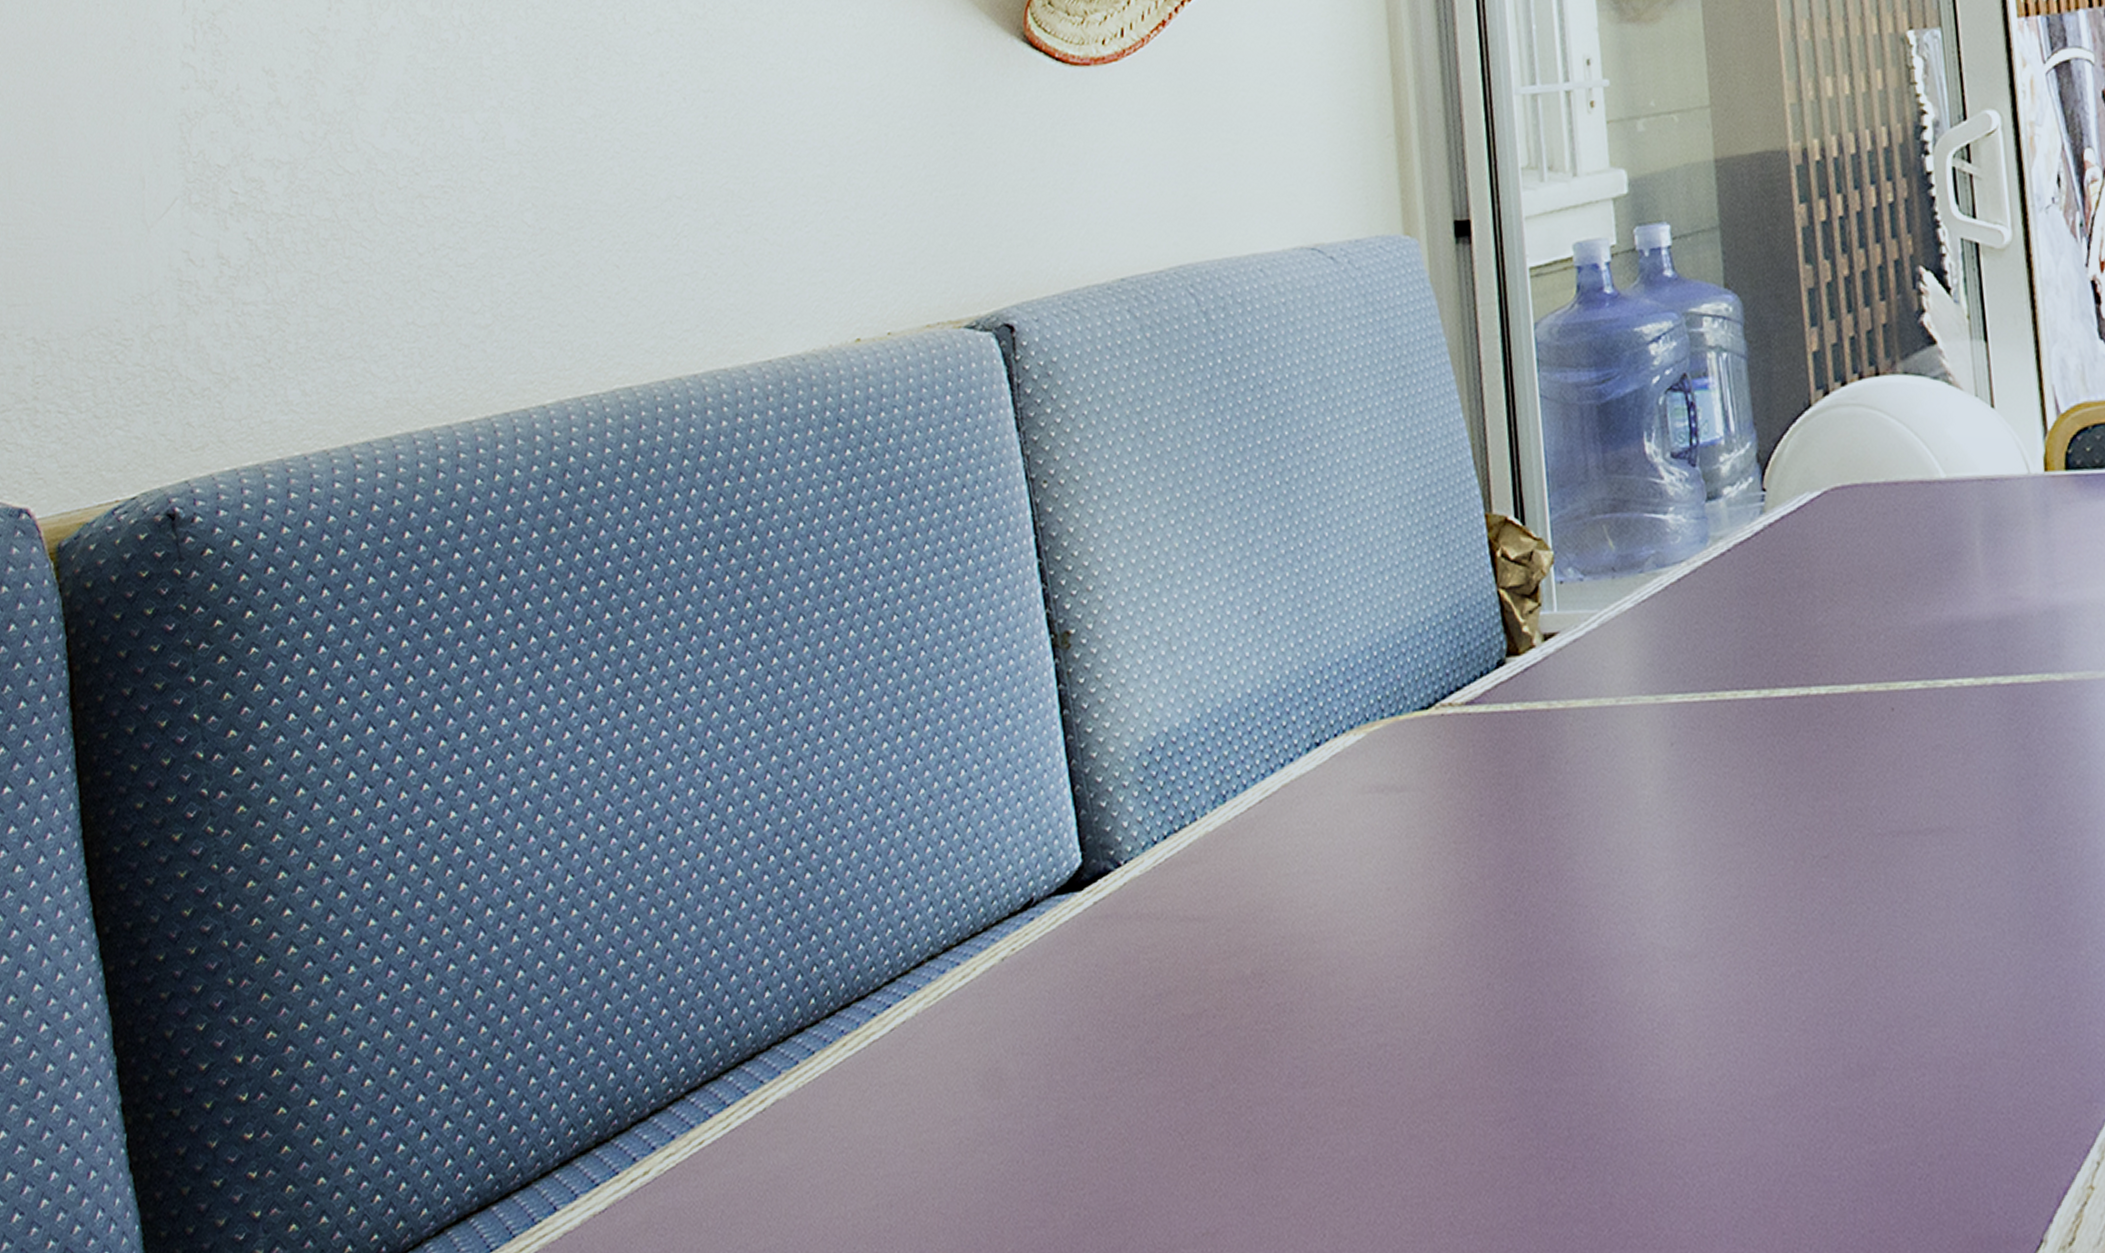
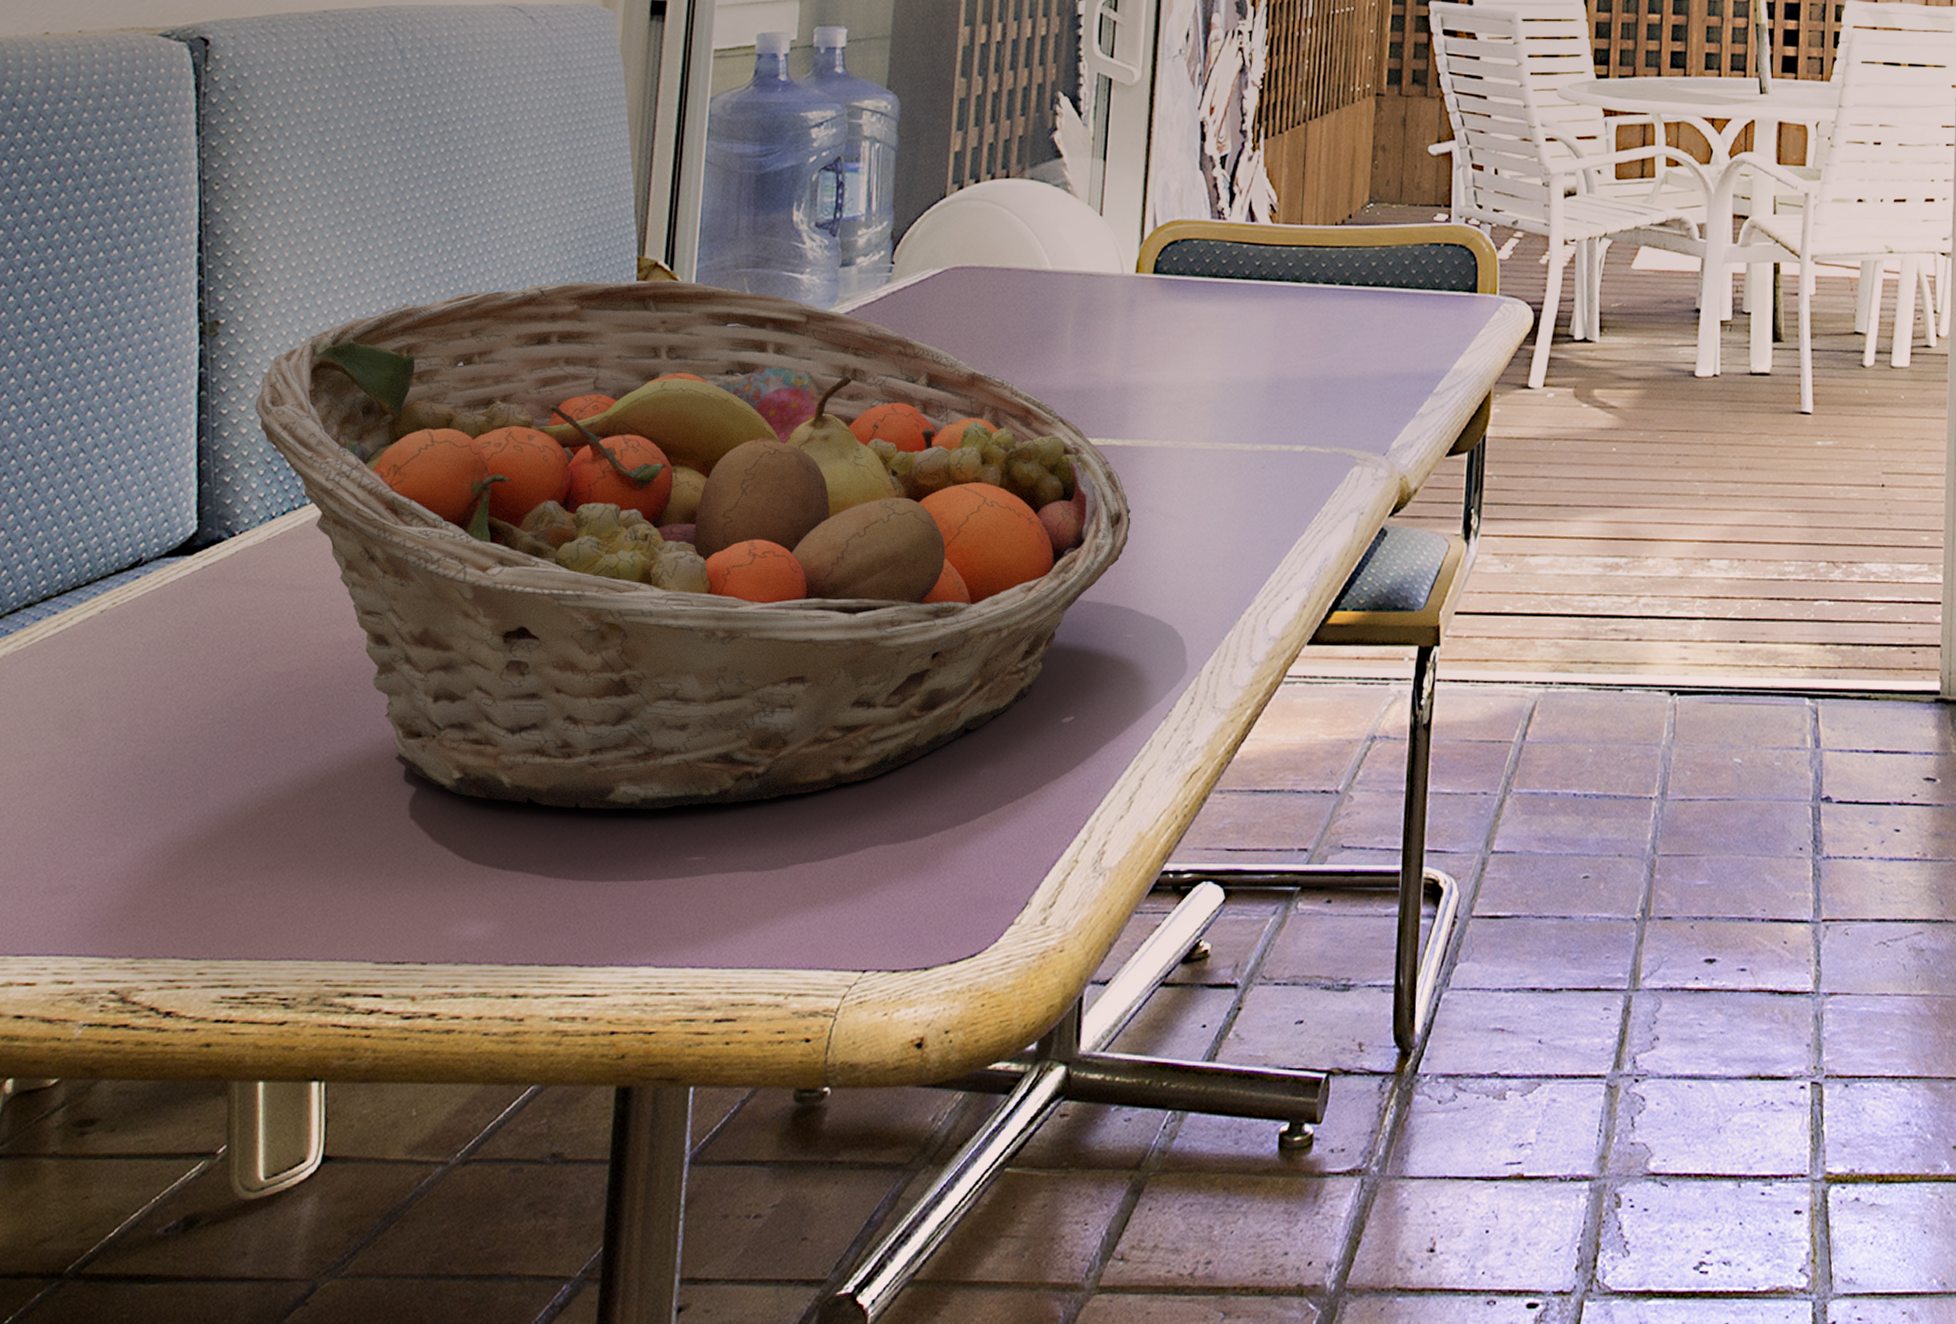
fruit basket: none [1118,535,2089,1152] -> present [255,279,1132,810]

